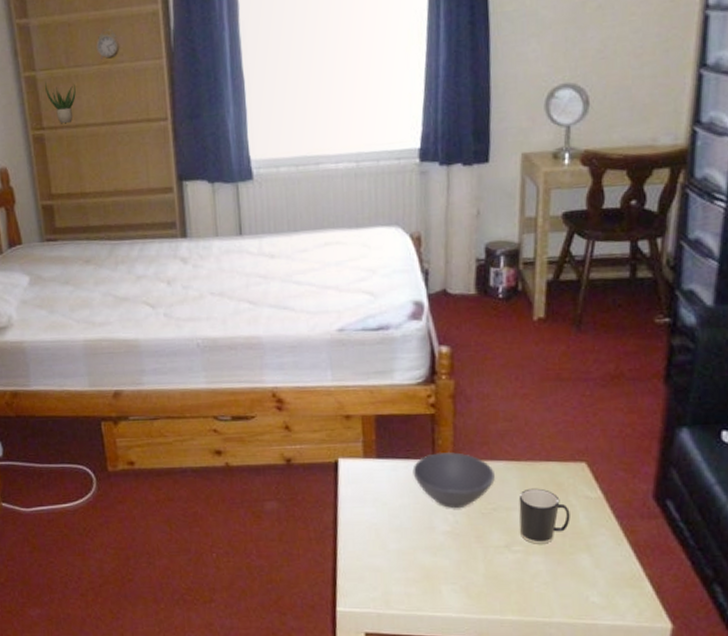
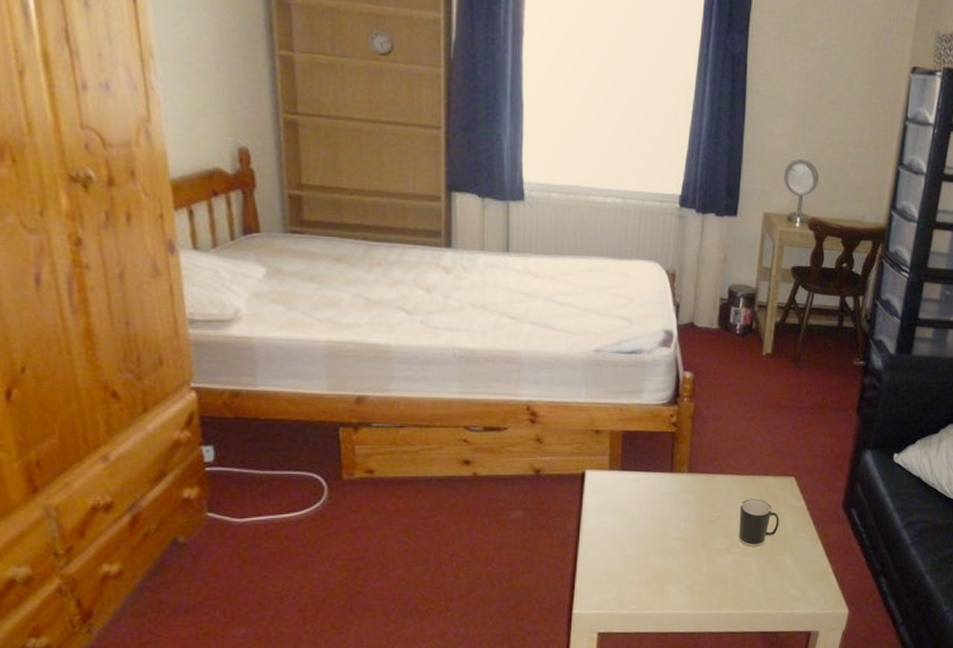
potted plant: present [45,81,76,124] -> none [304,65,340,114]
bowl: present [412,451,495,508] -> none [652,465,722,516]

